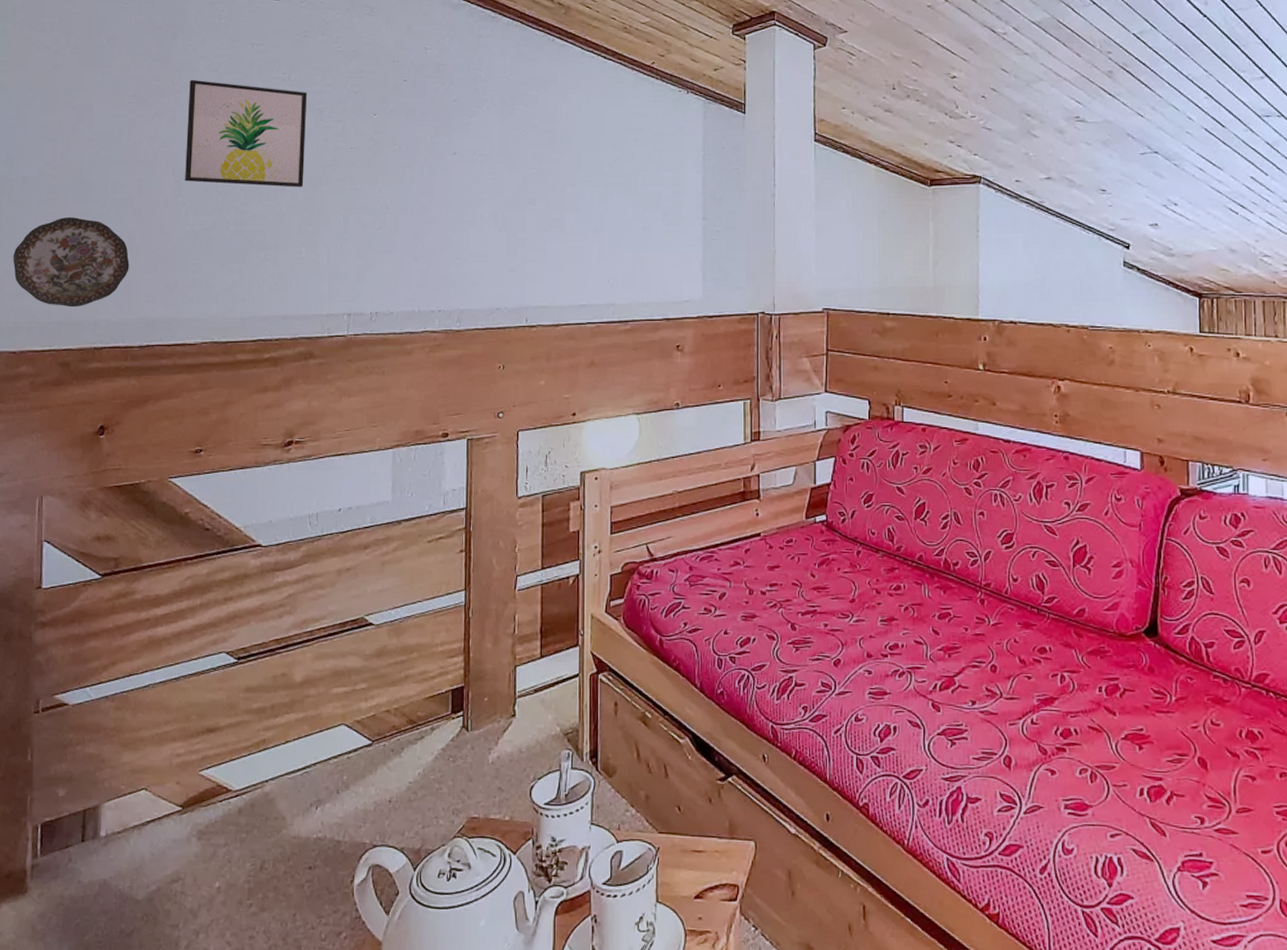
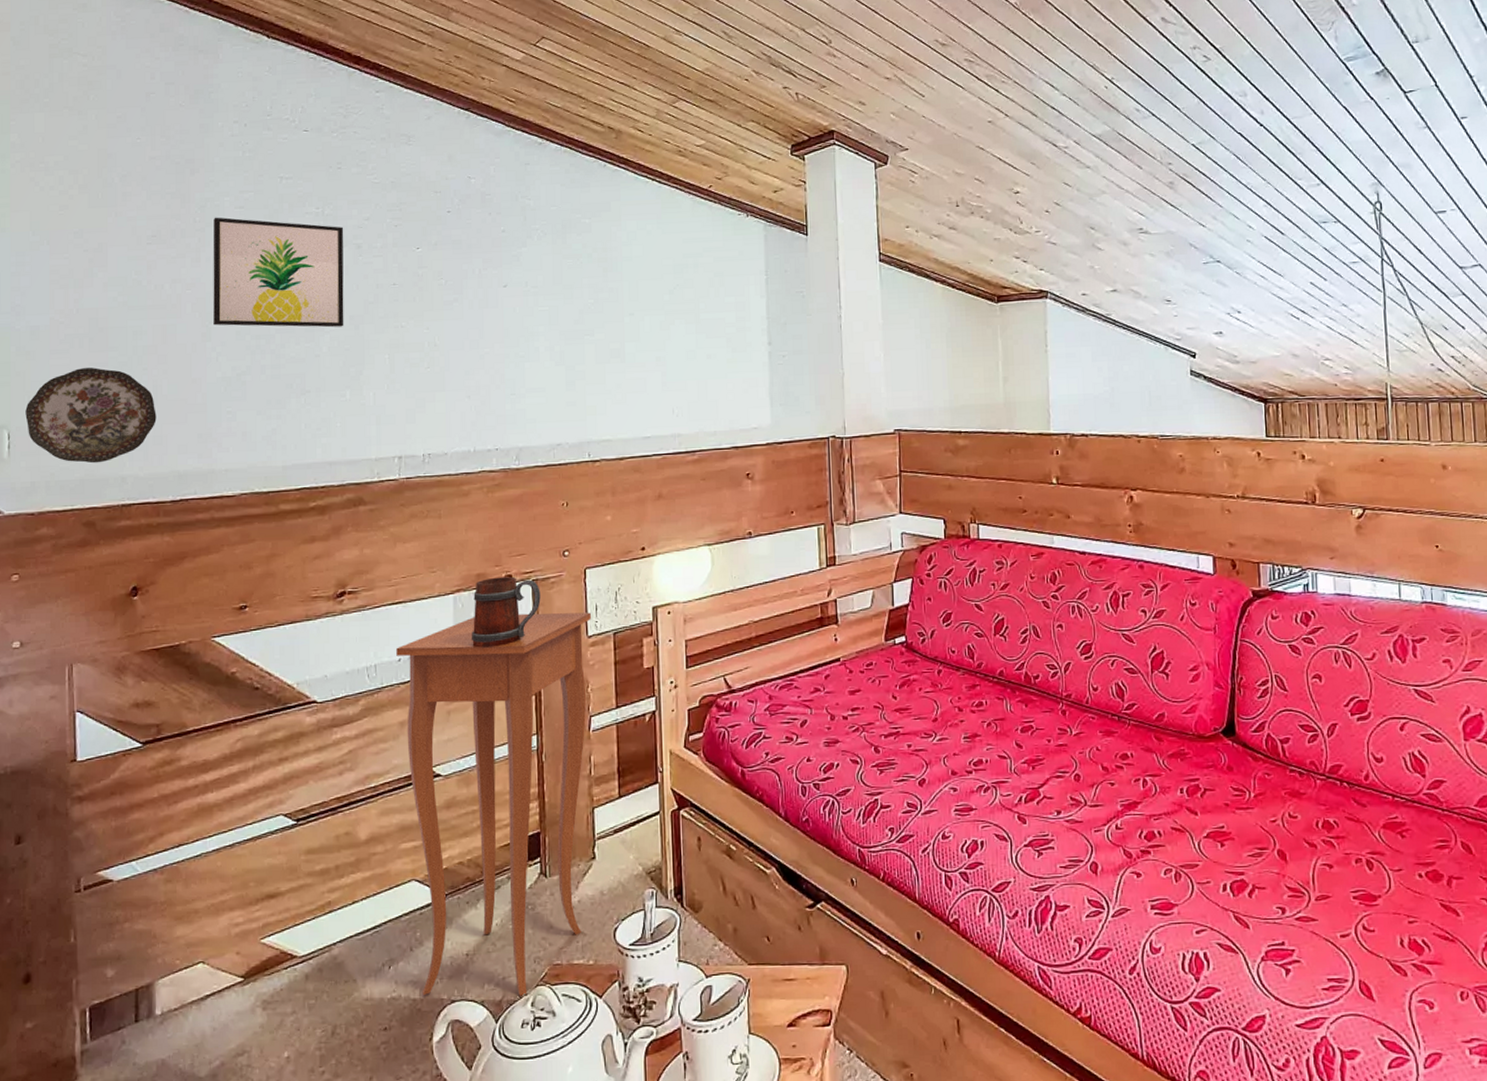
side table: none [337,471,521,846] -> present [396,612,591,996]
mug: none [407,434,475,503] -> present [471,576,541,648]

